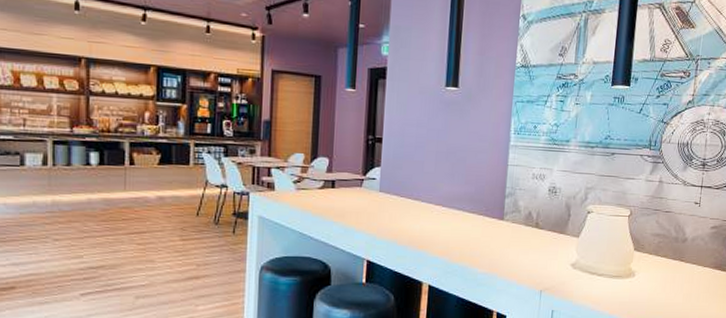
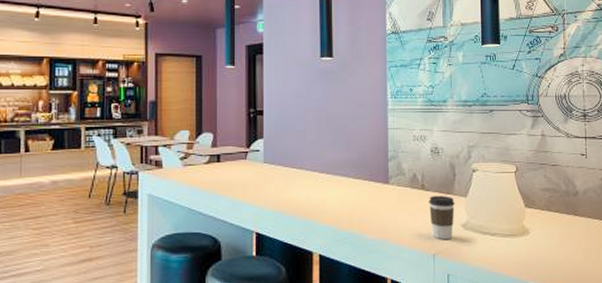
coffee cup: none [541,234,567,277] -> present [429,195,455,239]

